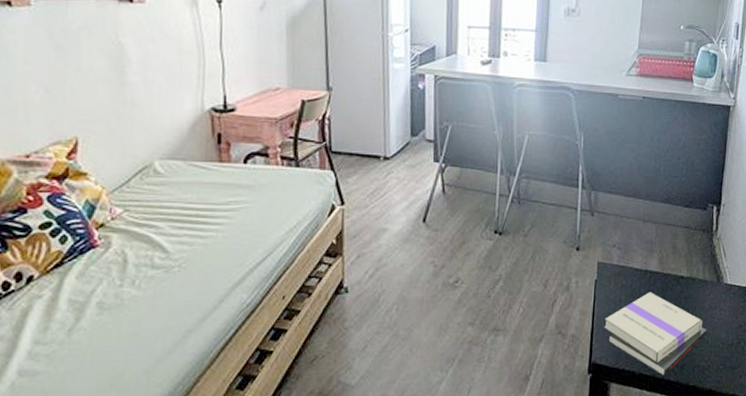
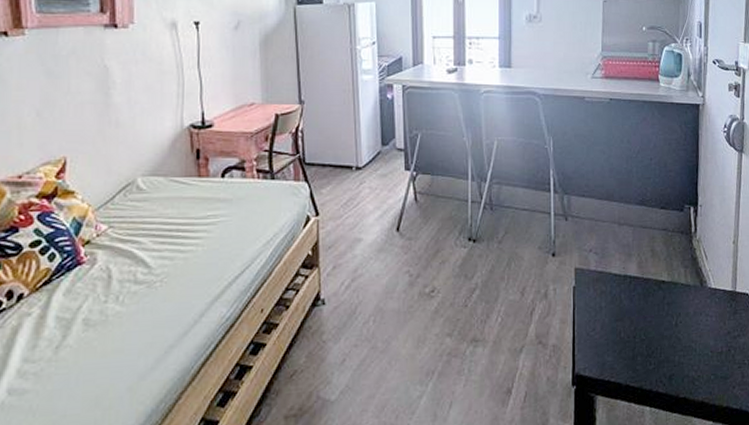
books: present [604,291,707,376] -> none [586,297,694,387]

